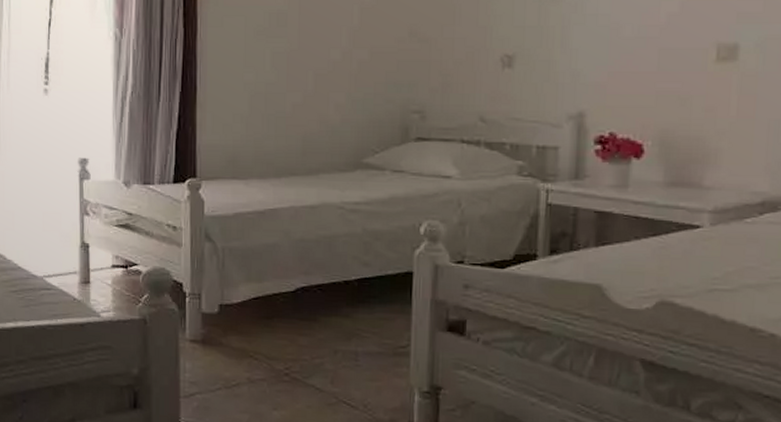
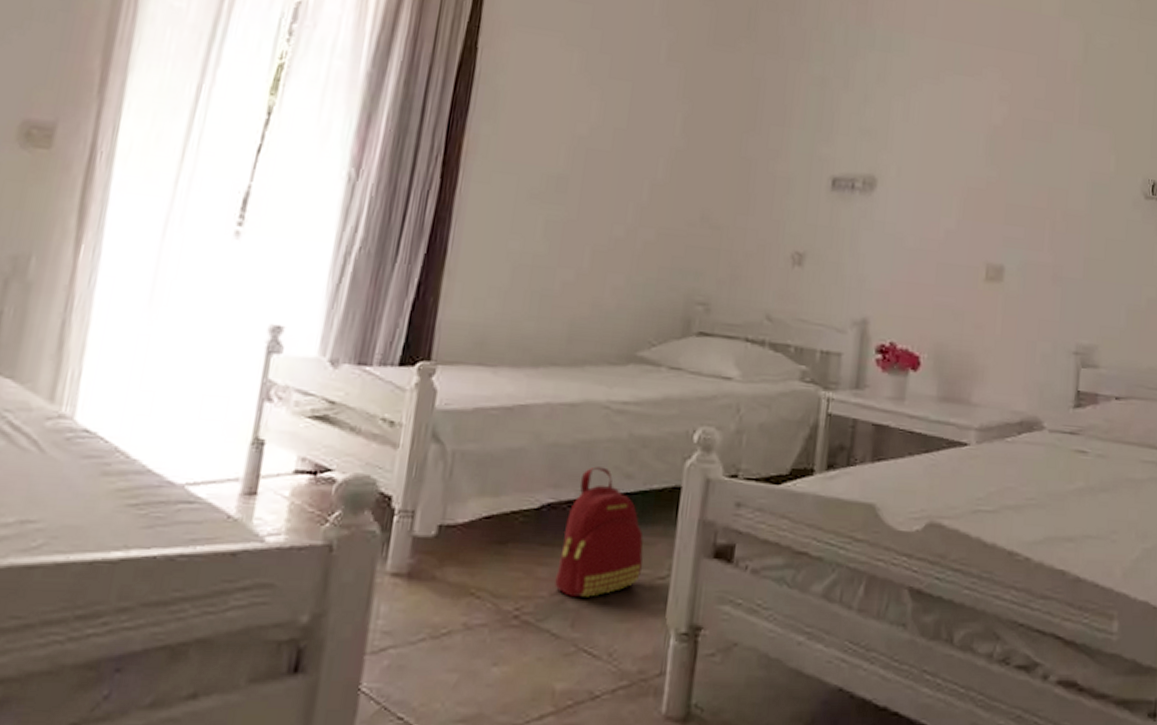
backpack: none [314,257,386,361] -> present [554,466,644,597]

